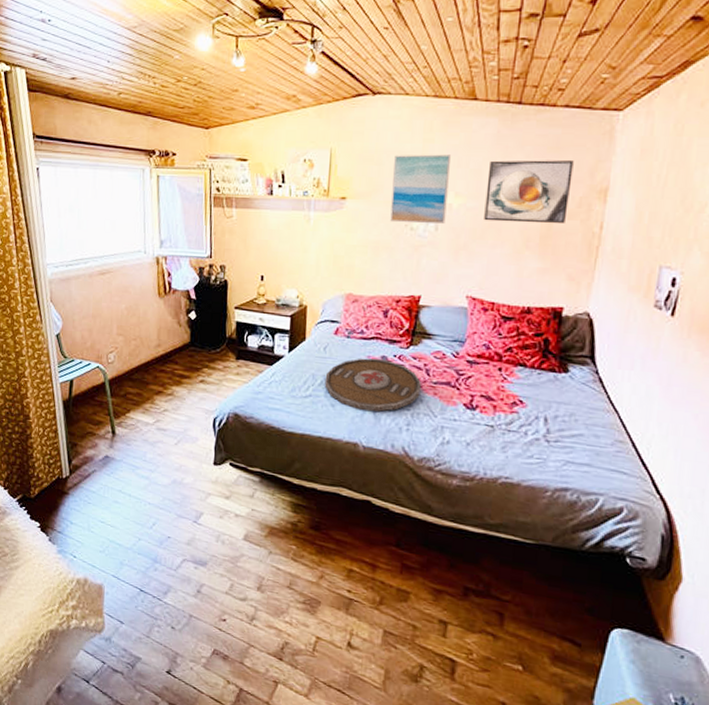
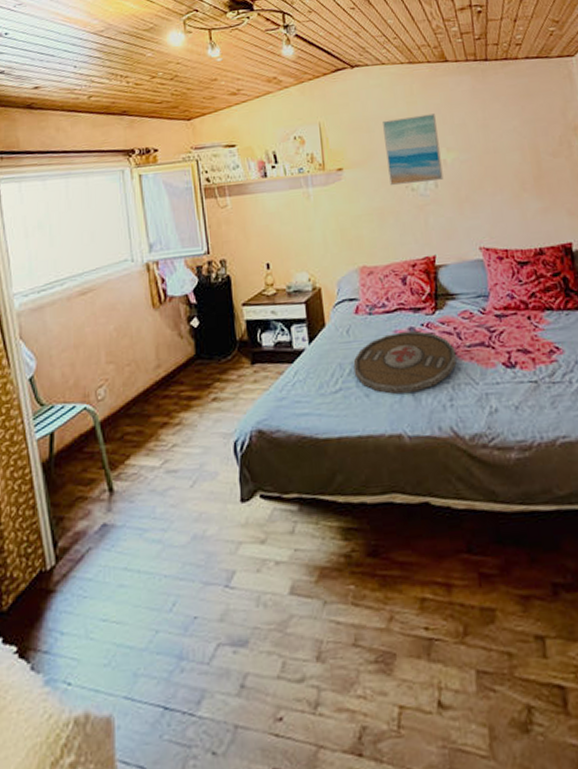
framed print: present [484,160,574,224] -> none [472,104,552,171]

